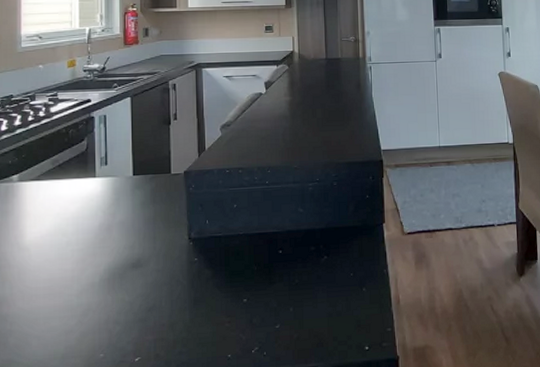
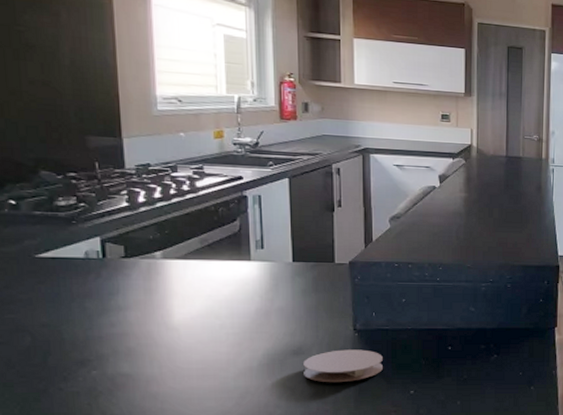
coaster: none [142,258,216,295] -> present [303,349,383,383]

